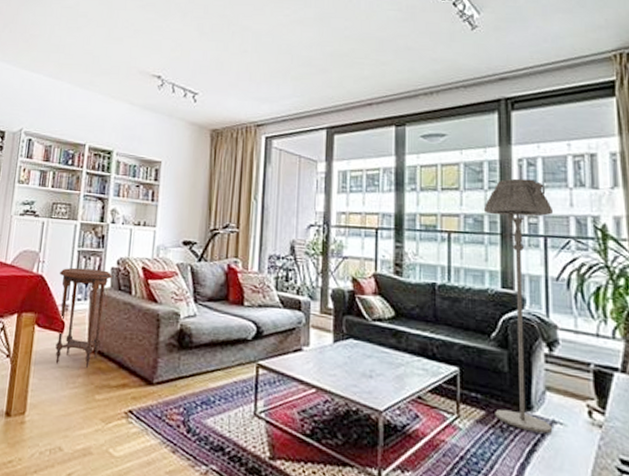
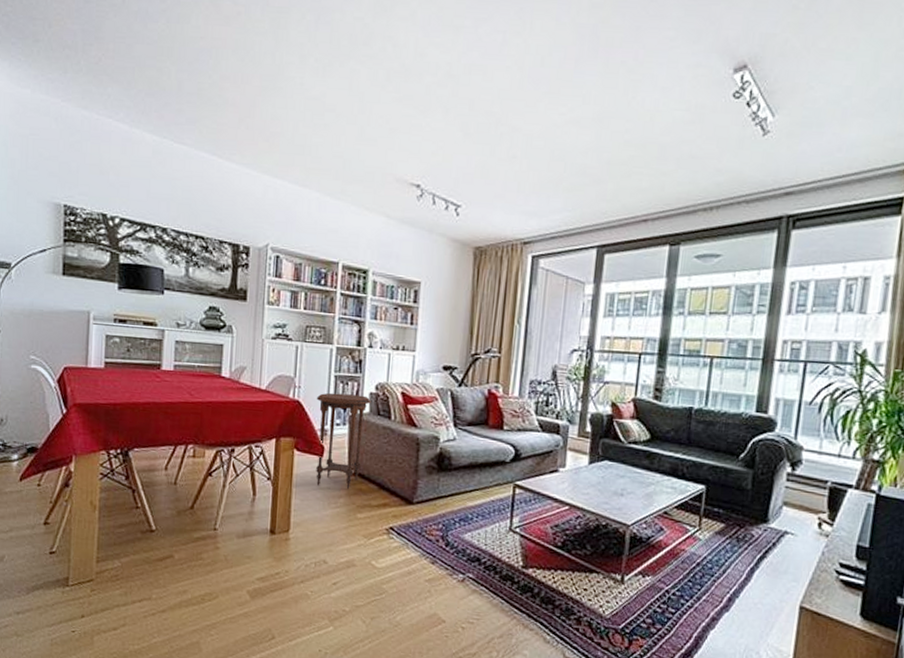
floor lamp: present [483,178,554,434] -> none [733,302,818,543]

